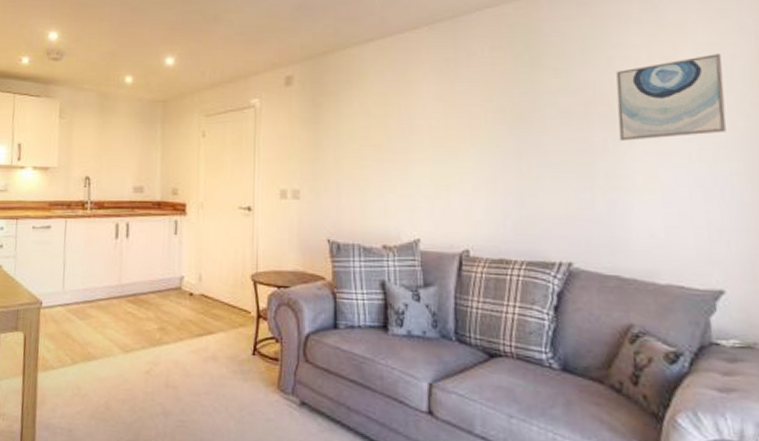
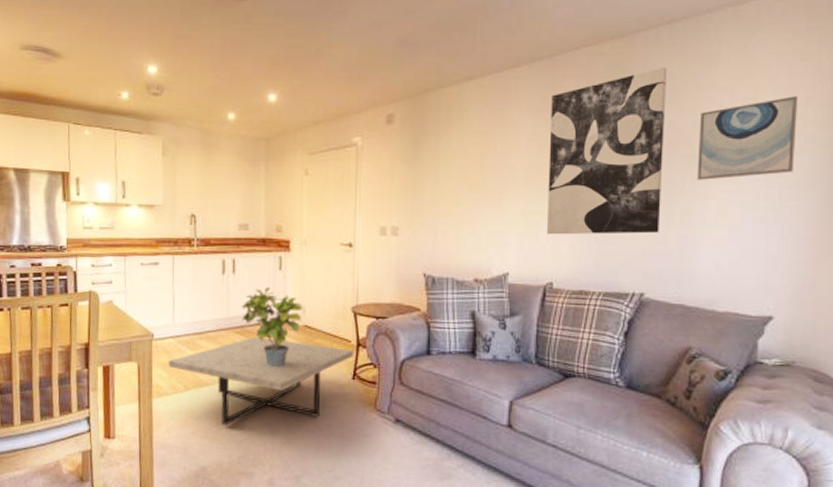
coffee table: none [56,306,254,405] -> present [168,337,354,426]
potted plant: none [133,253,199,340] -> present [241,287,303,367]
wall art: none [455,26,583,199] -> present [546,67,668,235]

